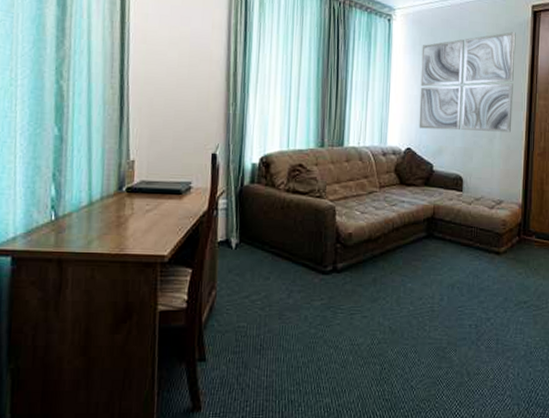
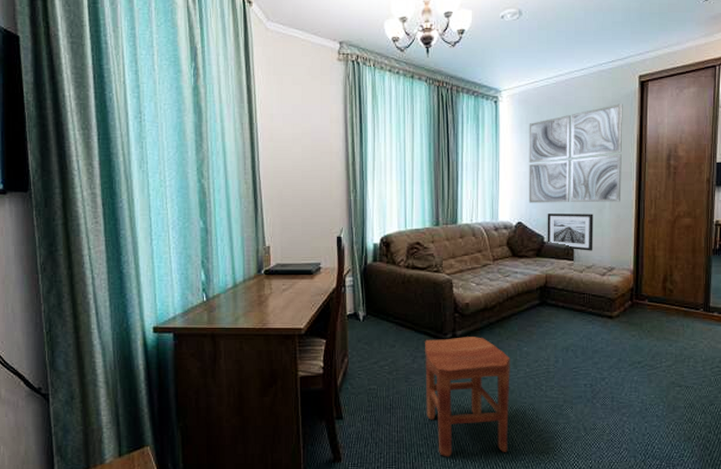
stool: none [300,270,393,405] -> present [425,337,510,457]
wall art: none [436,140,484,182] -> present [547,214,594,251]

